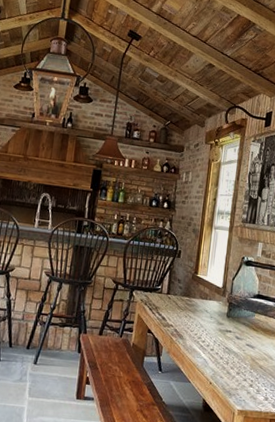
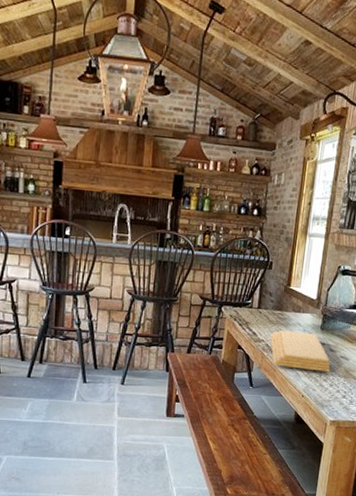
cutting board: none [179,315,237,360] -> present [270,329,330,372]

